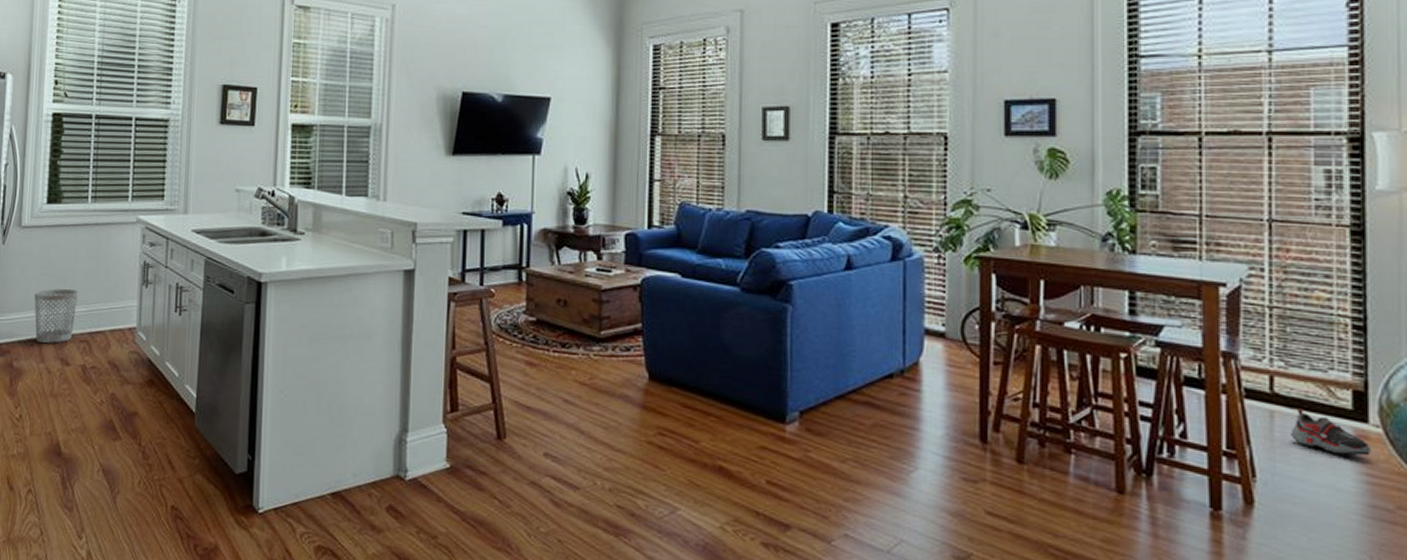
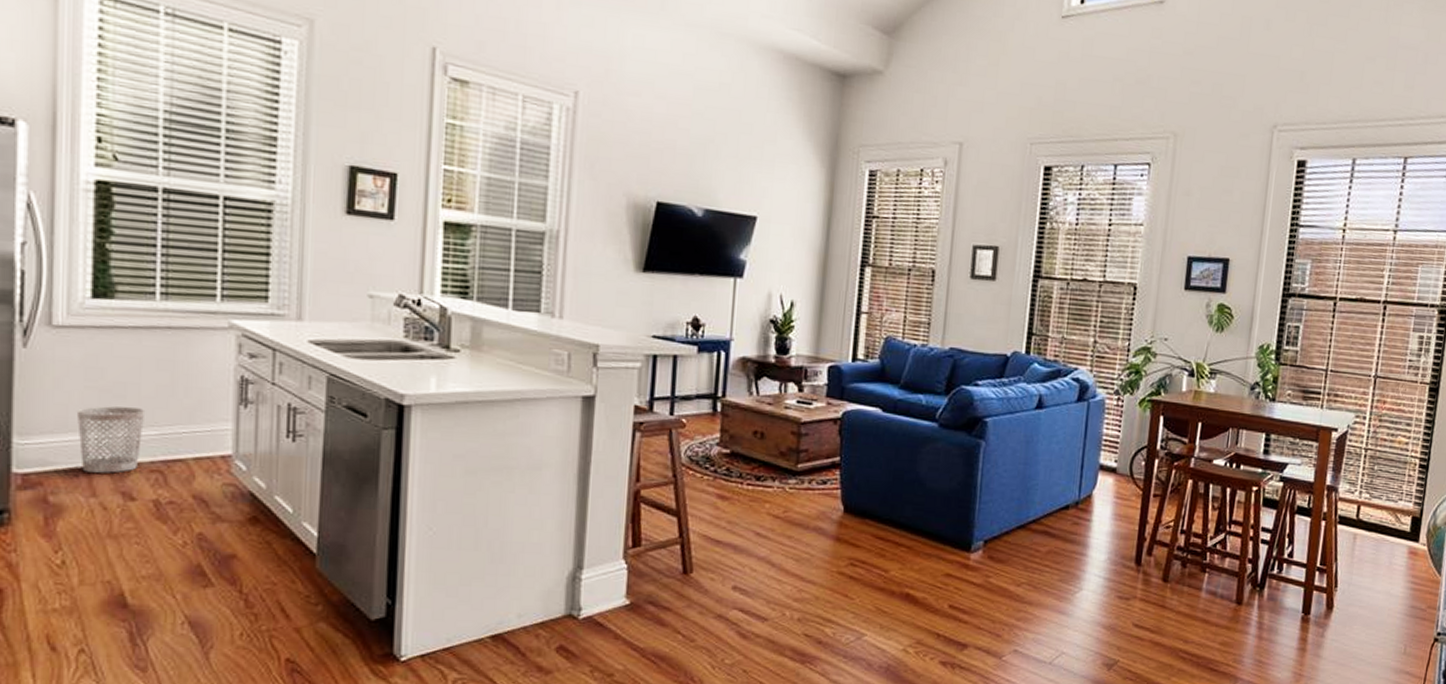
shoe: present [1291,408,1371,456] -> none [1365,531,1417,569]

